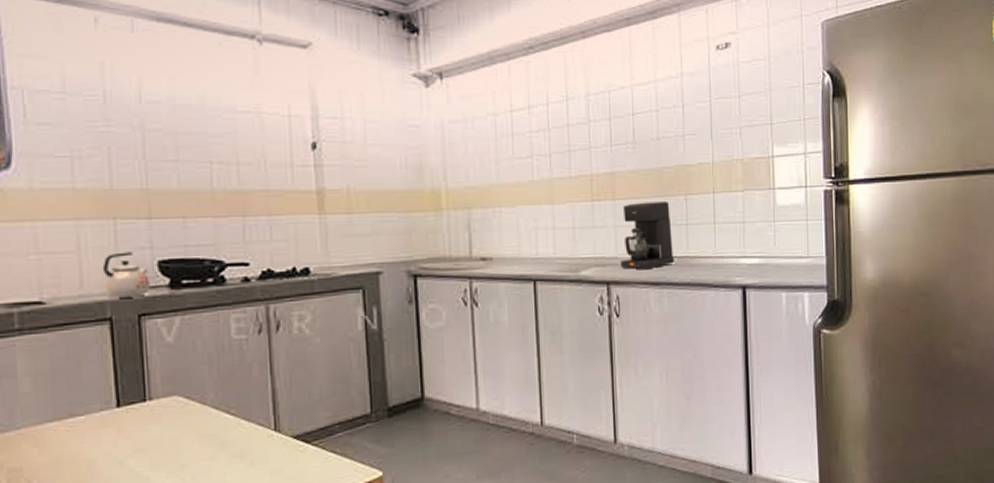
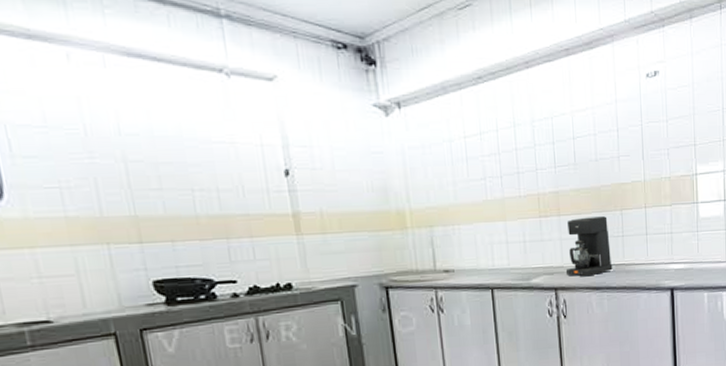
kettle: present [102,252,150,298] -> none [101,273,148,316]

